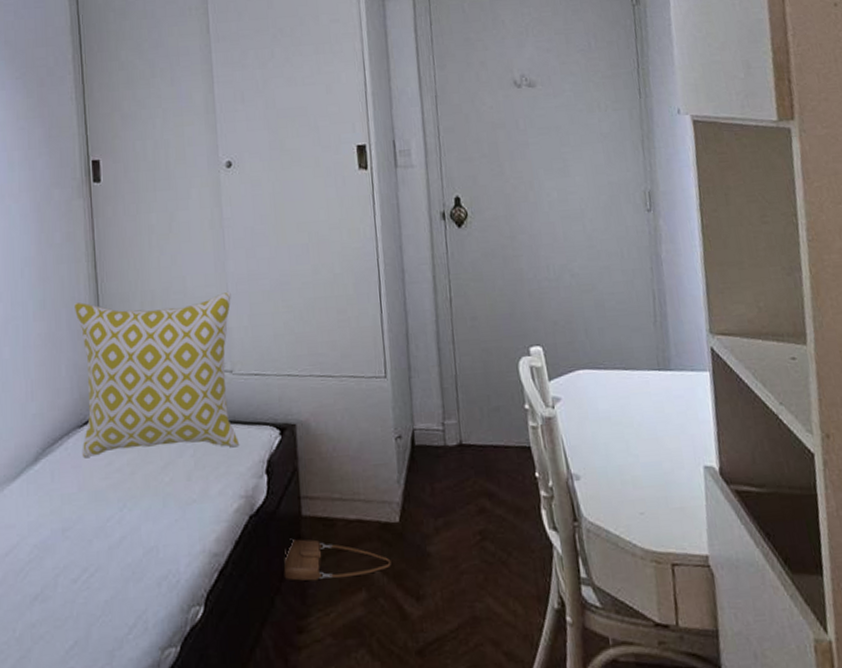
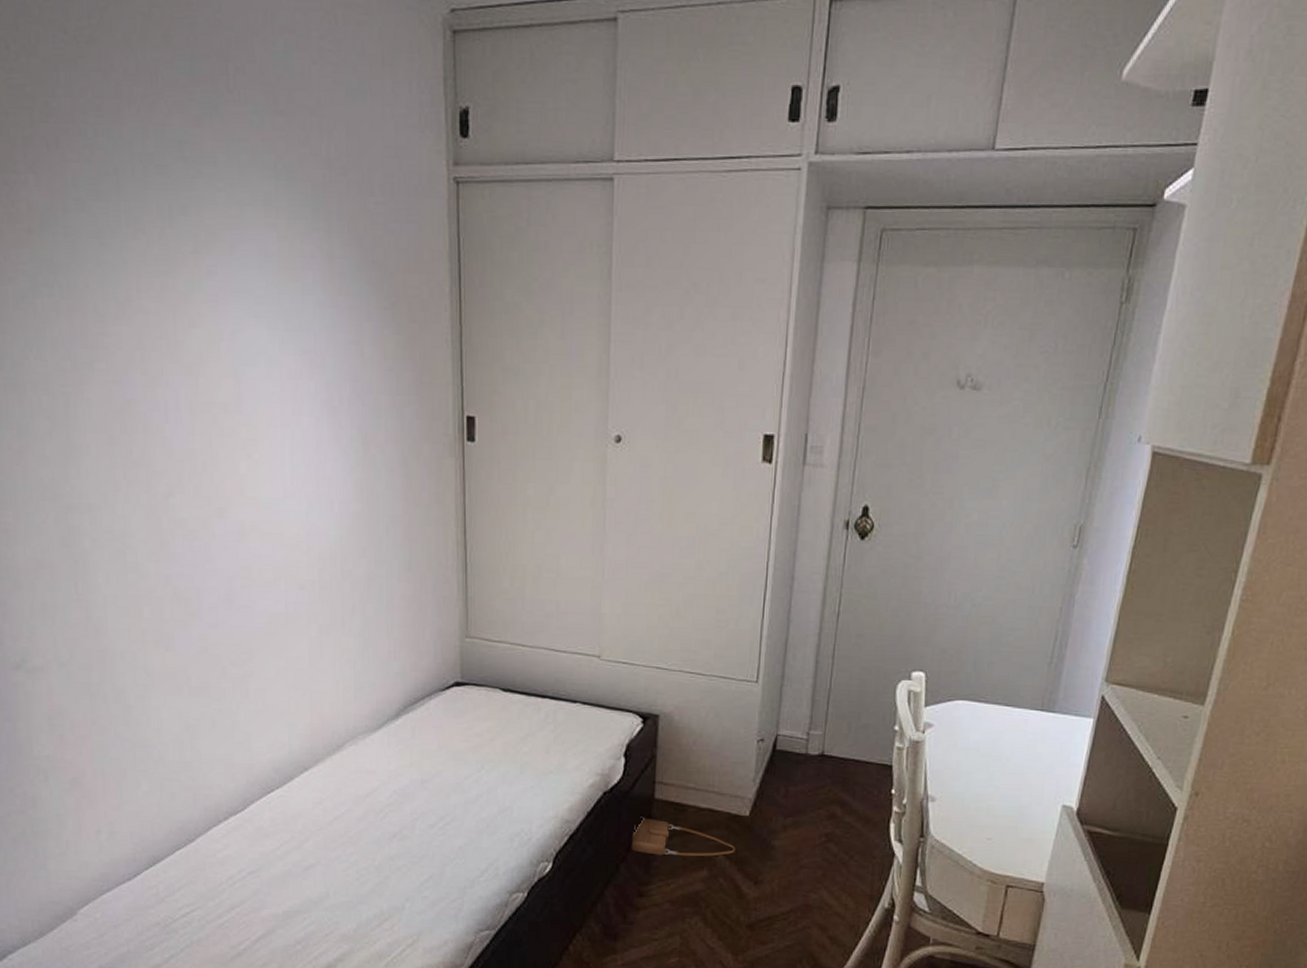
pillow: present [74,292,239,457] -> none [441,568,607,729]

